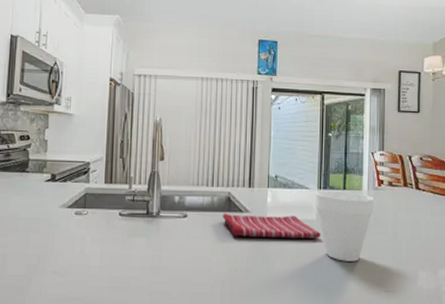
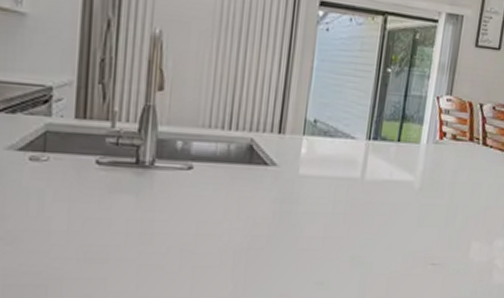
dish towel: present [223,213,320,239] -> none [241,165,364,201]
cup: present [315,190,375,262] -> none [360,141,434,230]

